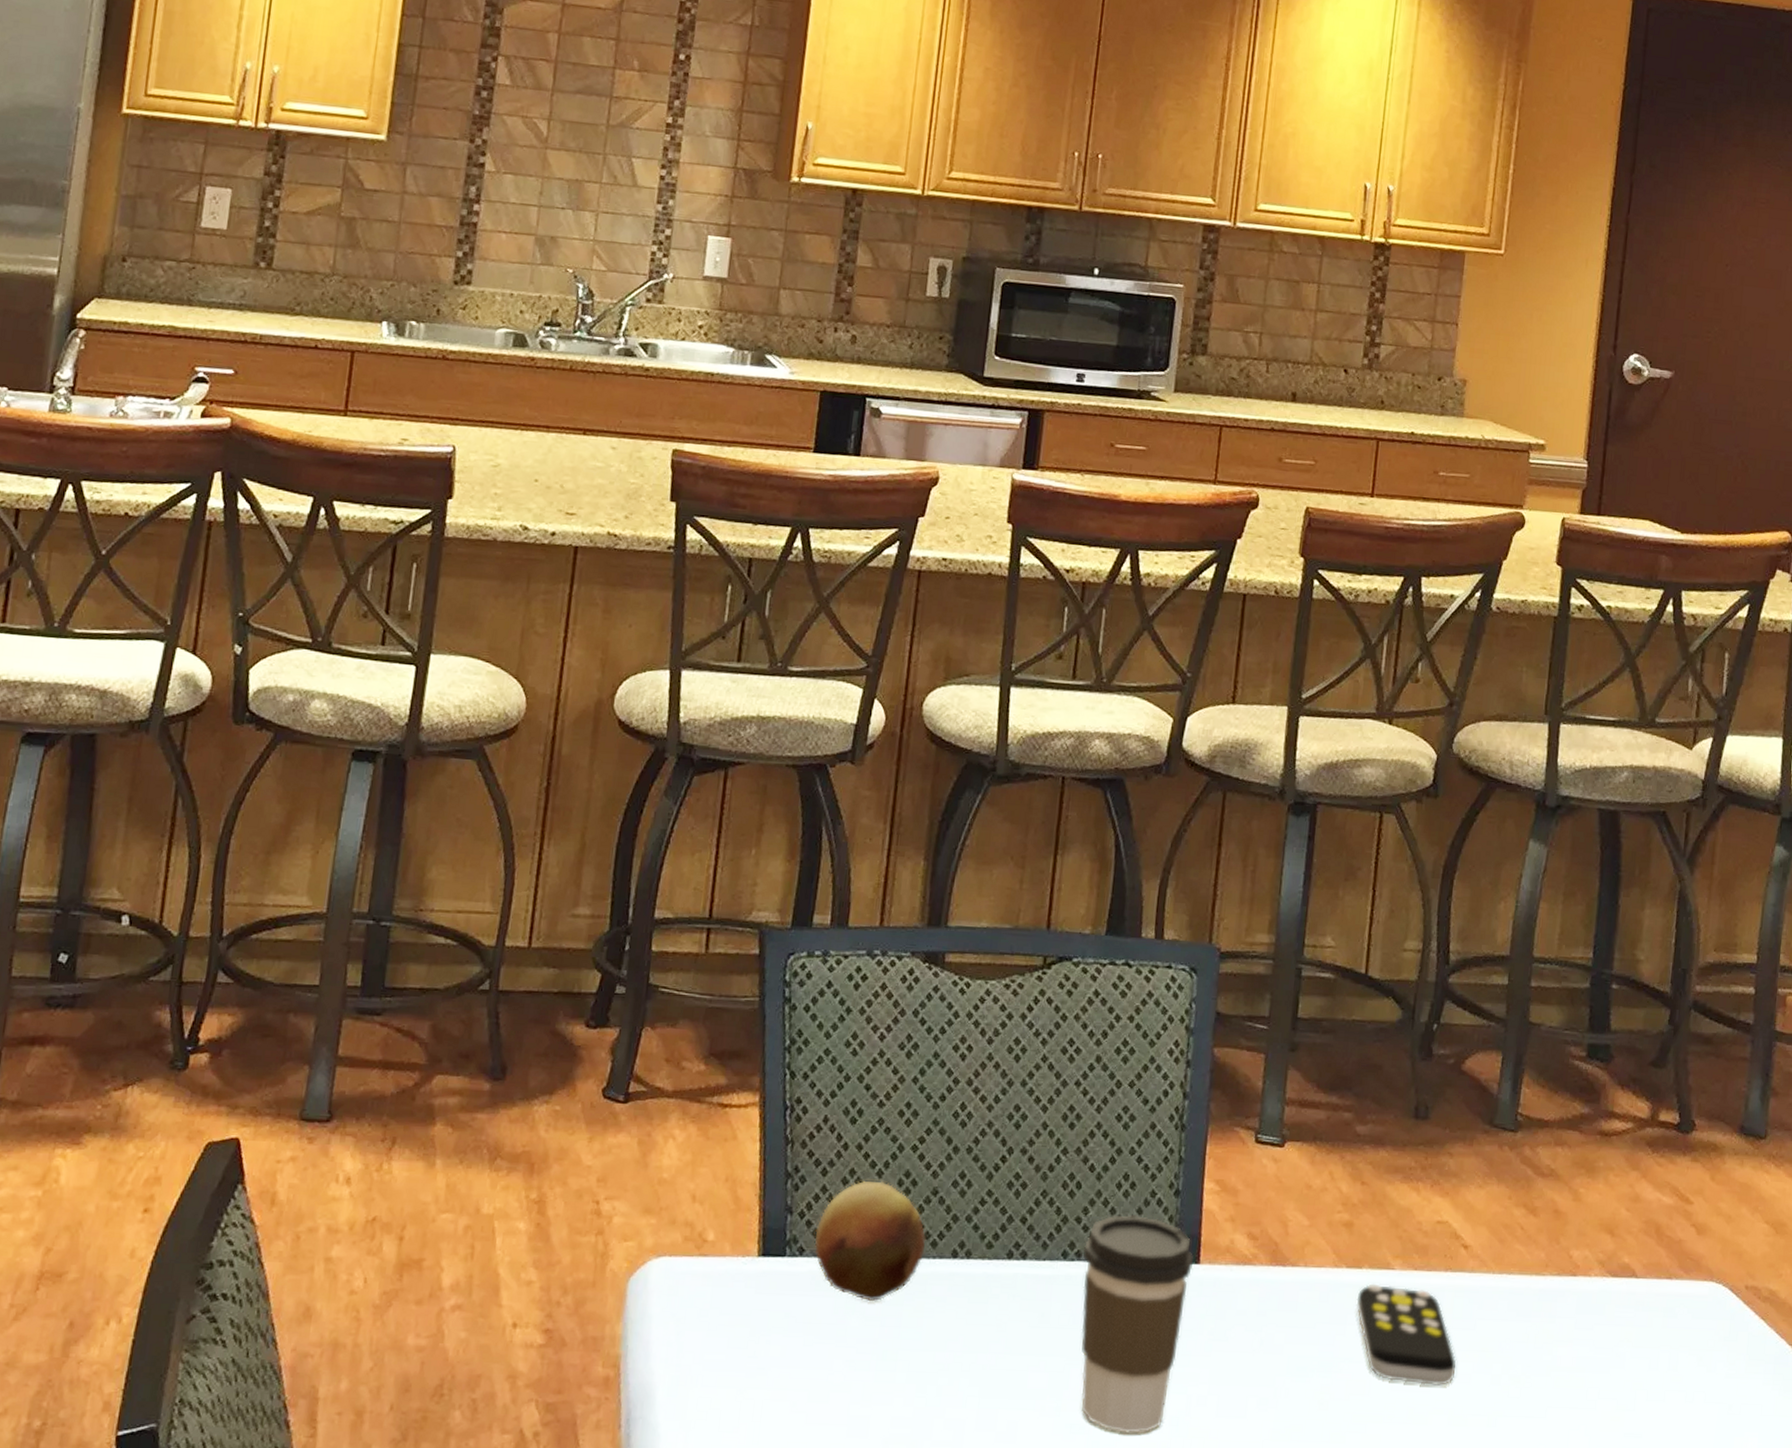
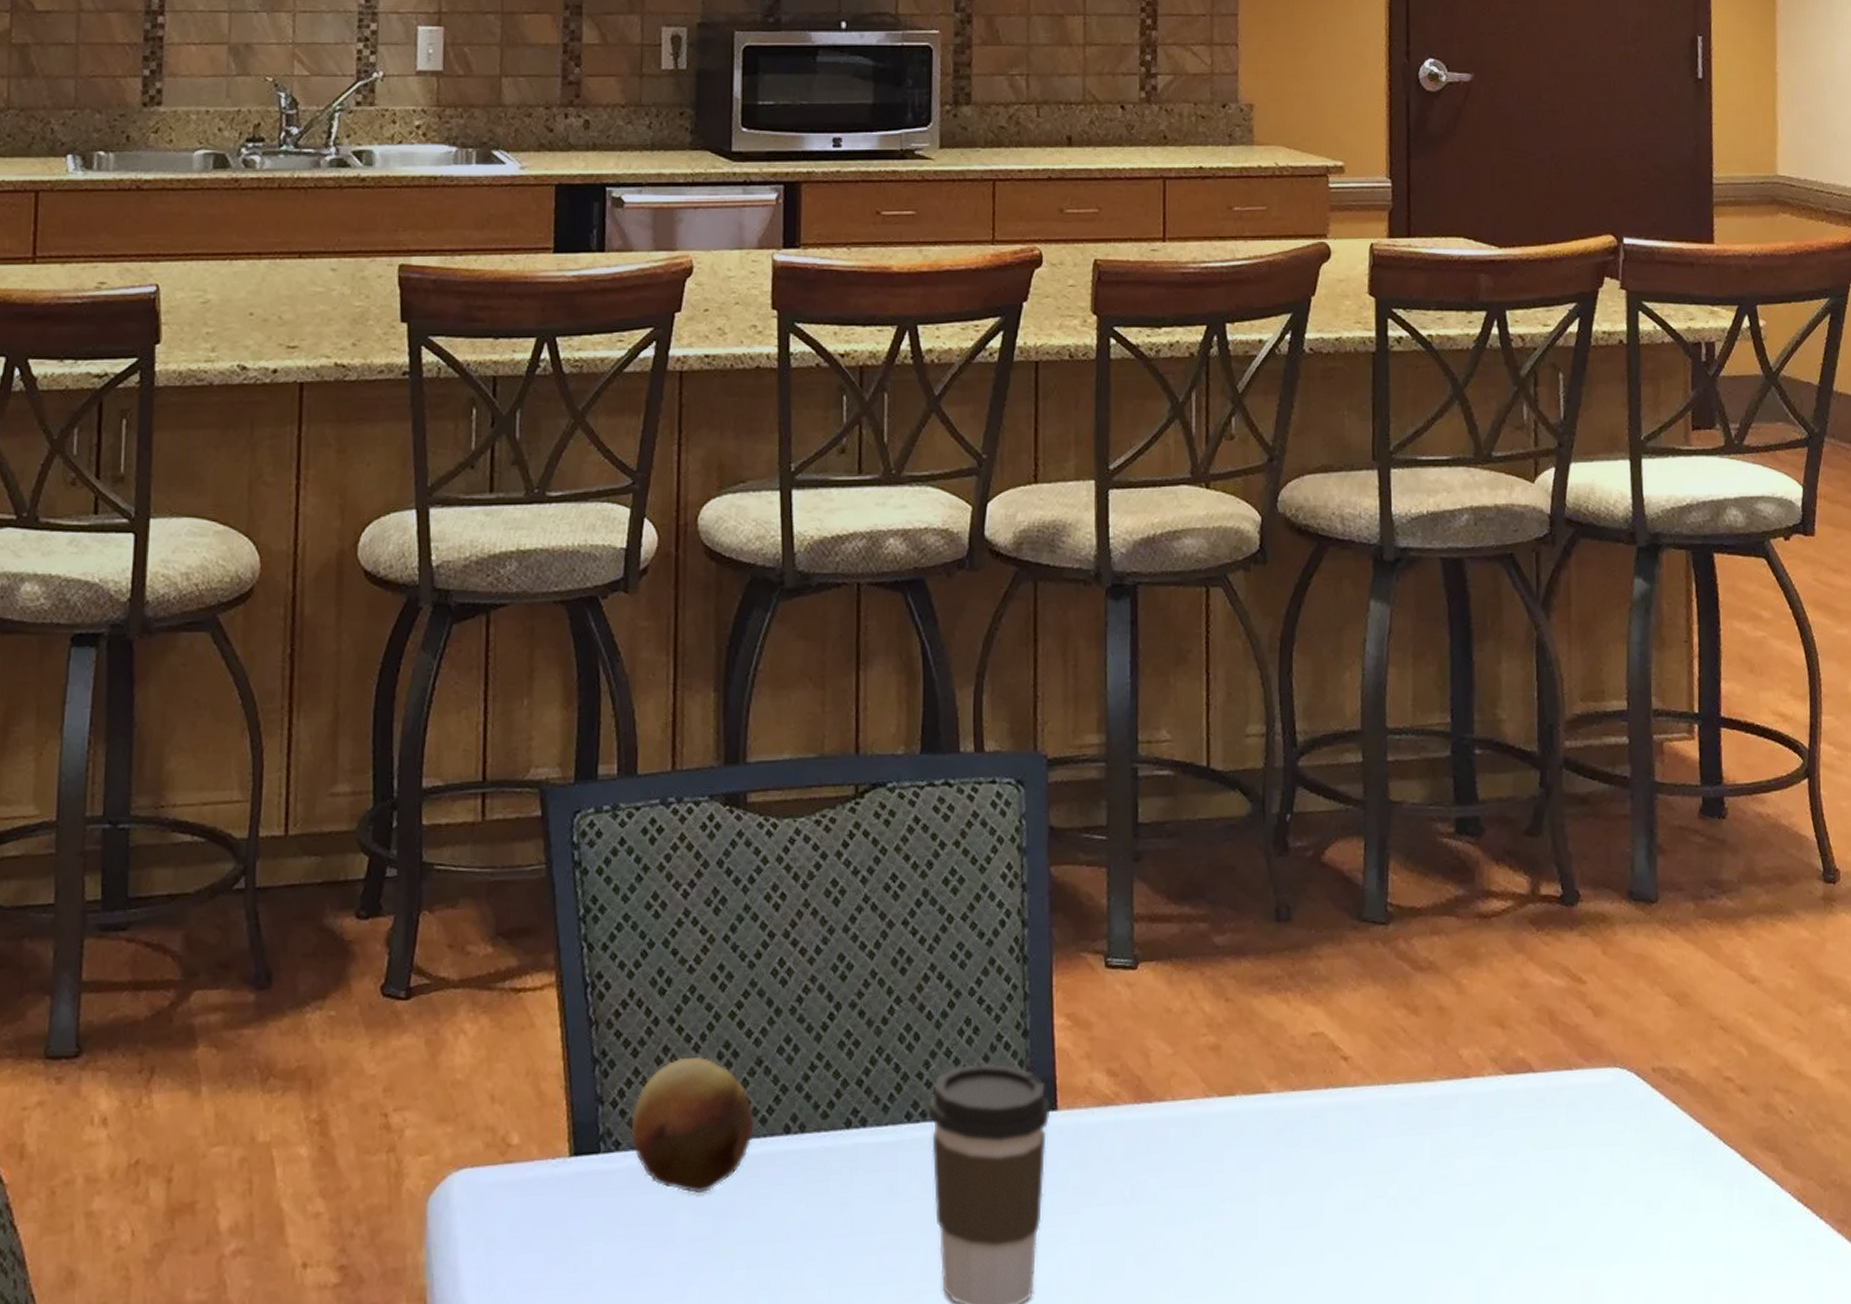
remote control: present [1356,1283,1457,1386] -> none [1232,1110,1348,1219]

